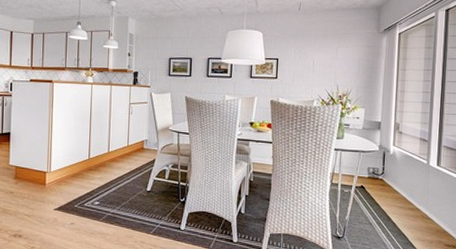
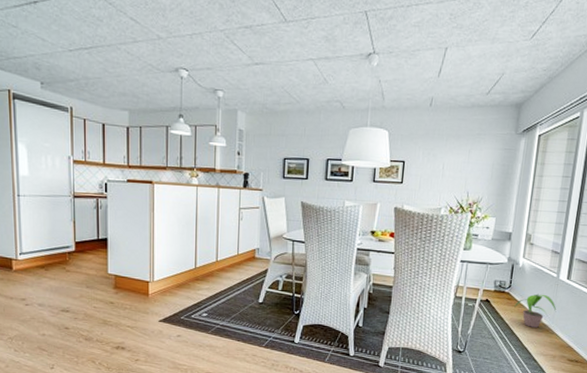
potted plant: none [389,180,430,213] -> present [514,294,557,328]

